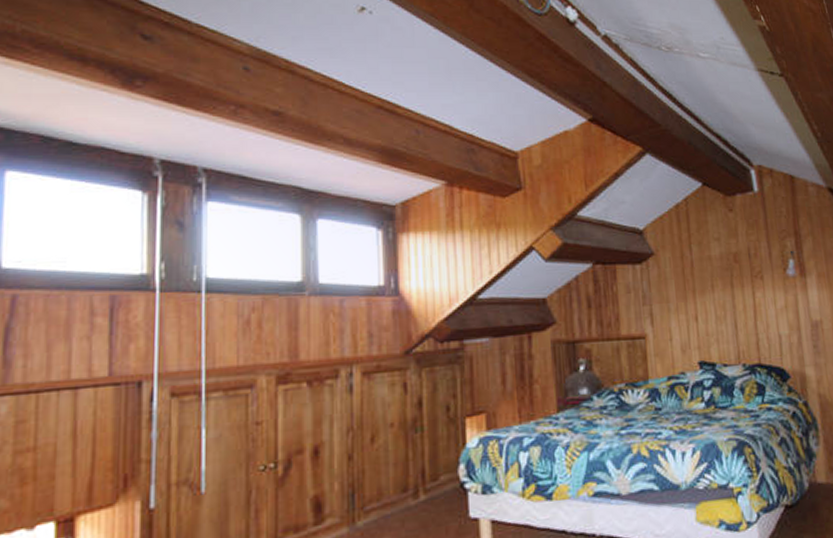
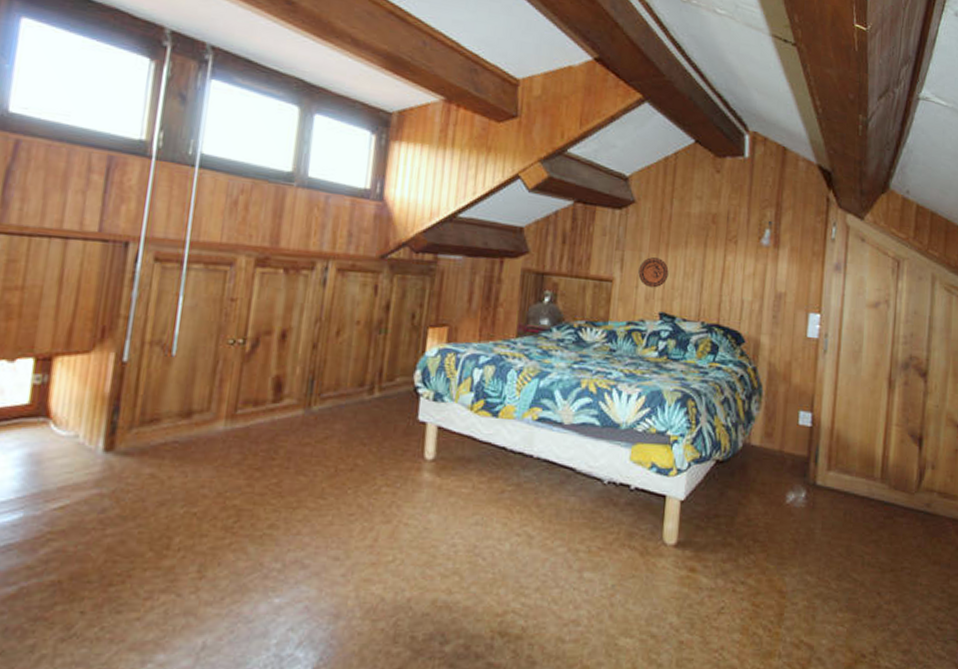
decorative plate: none [669,306,701,338] -> present [638,257,669,288]

